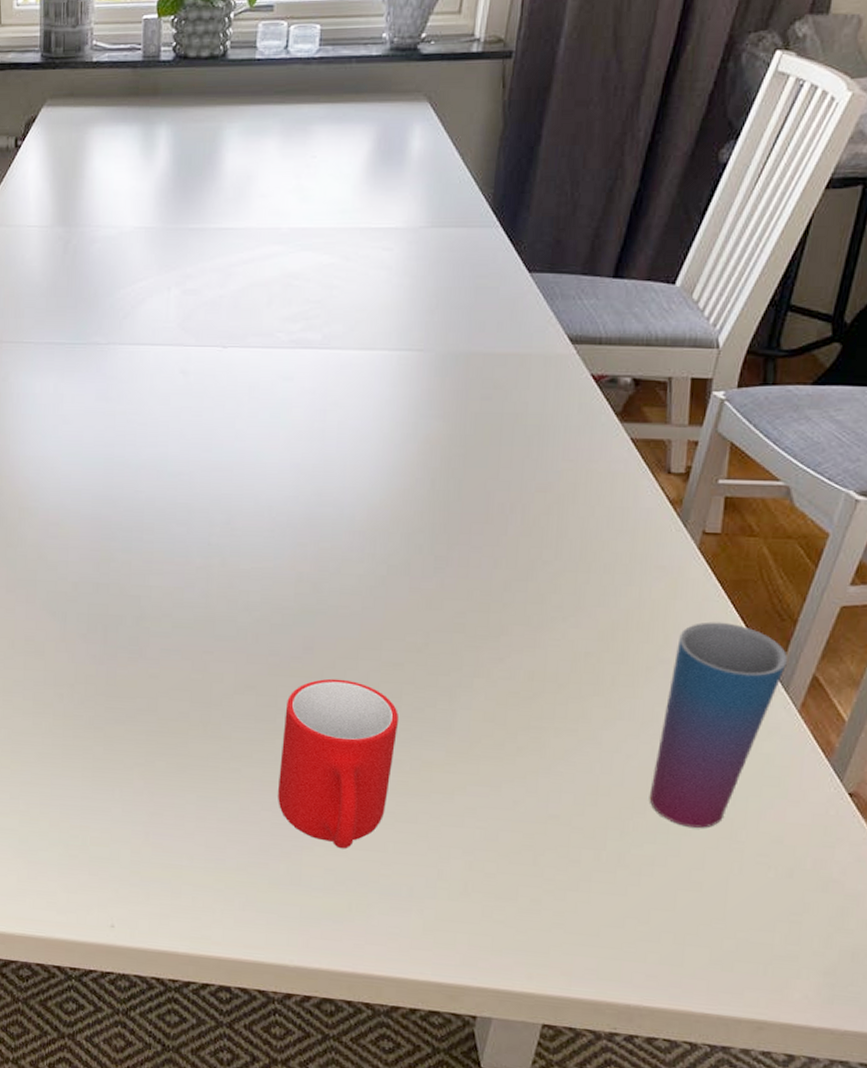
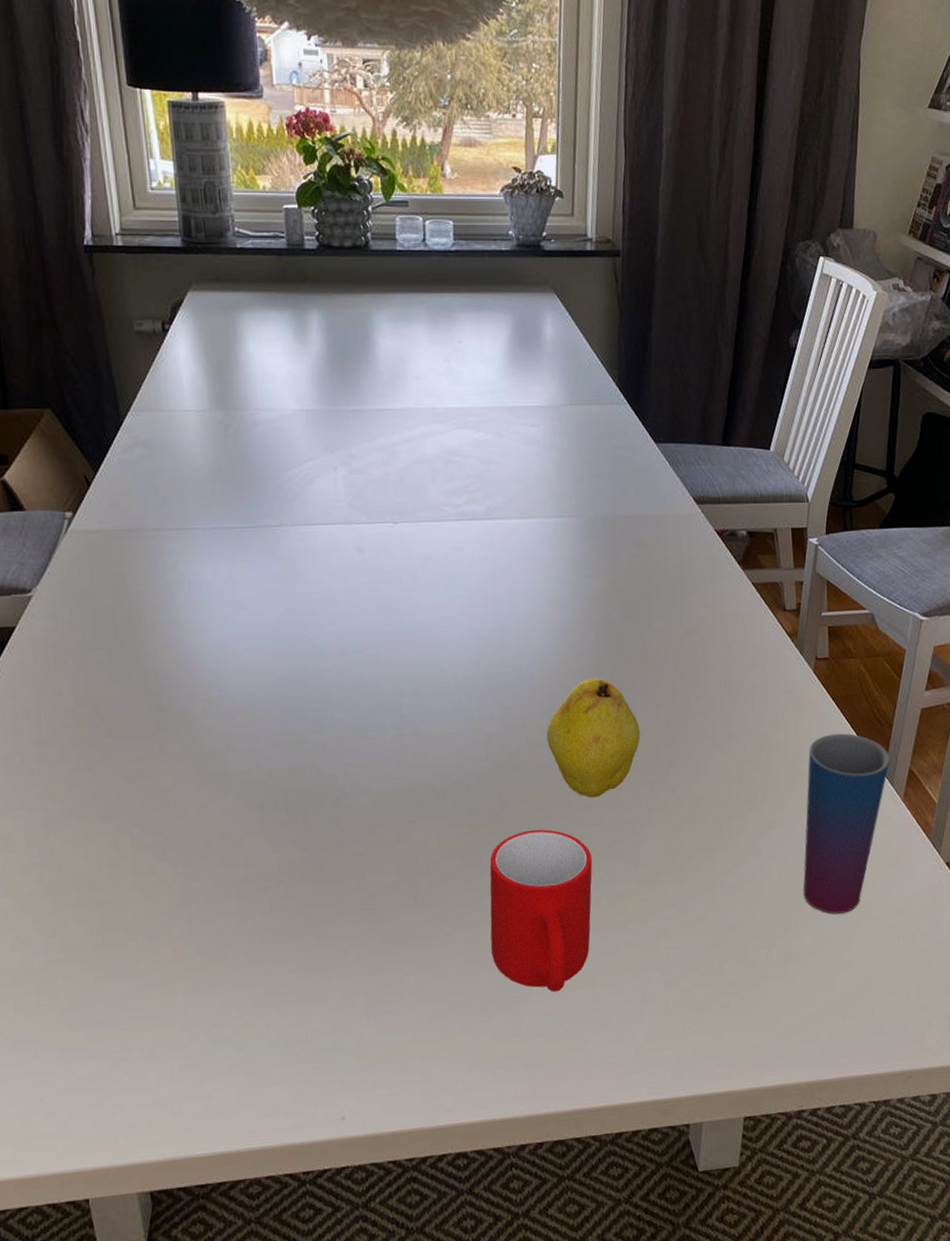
fruit: none [362,527,471,655] -> present [546,678,640,798]

